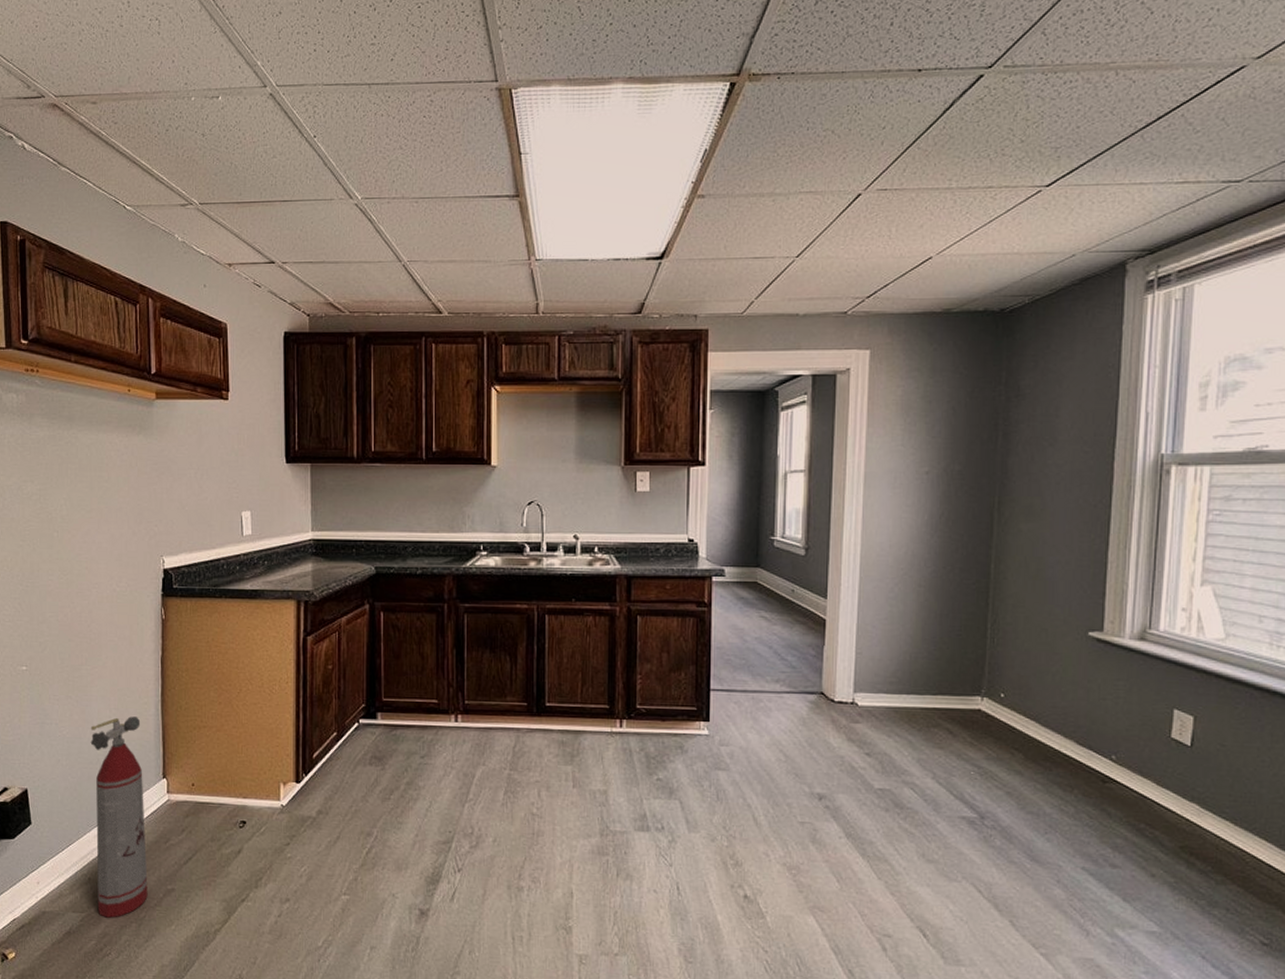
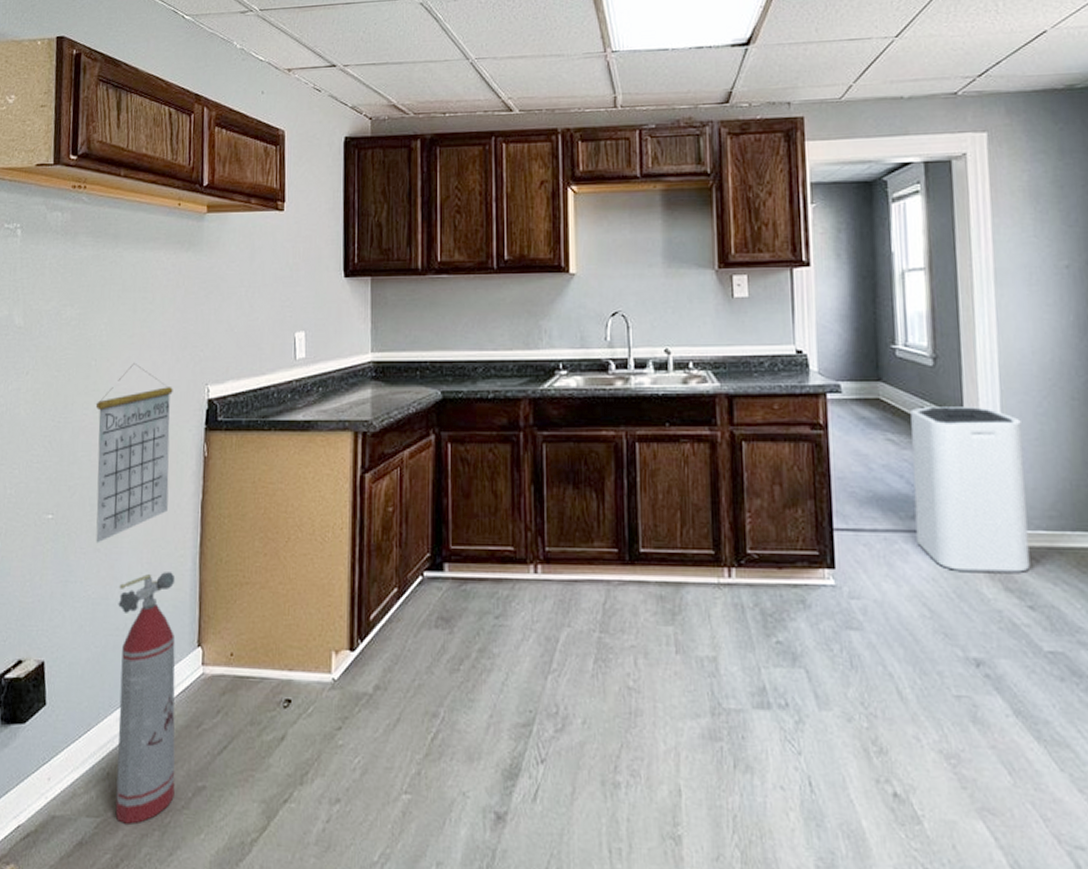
calendar: none [60,534,131,692] -> present [95,362,173,543]
trash can: none [779,590,874,727] -> present [910,407,1030,574]

